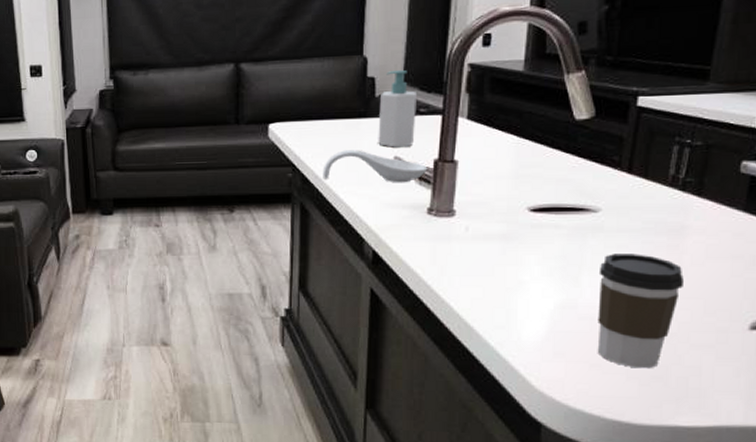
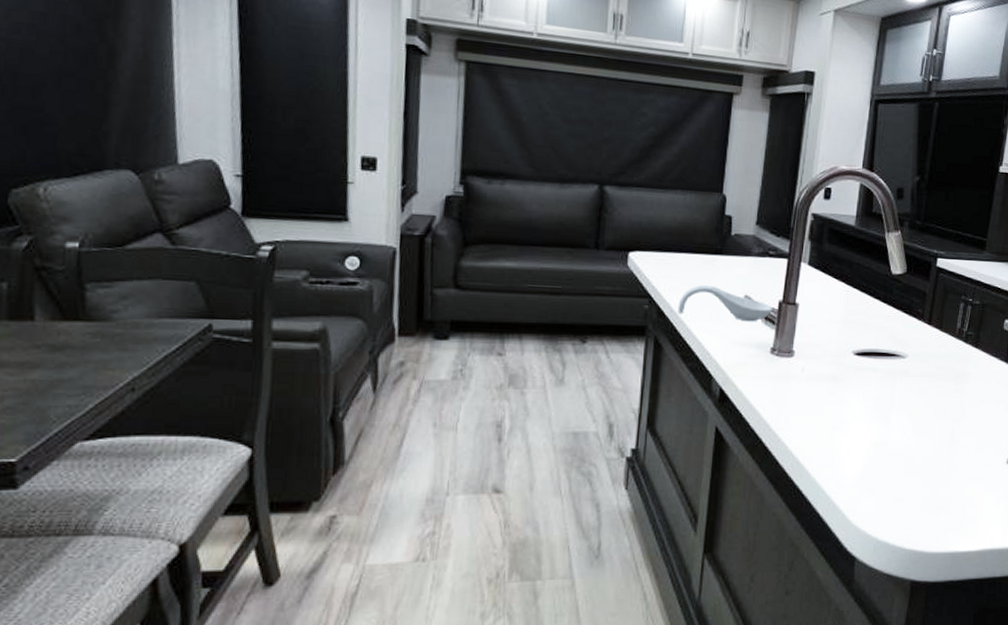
soap bottle: present [378,69,416,148] -> none [731,211,767,287]
coffee cup: present [597,254,684,369] -> none [901,396,964,501]

